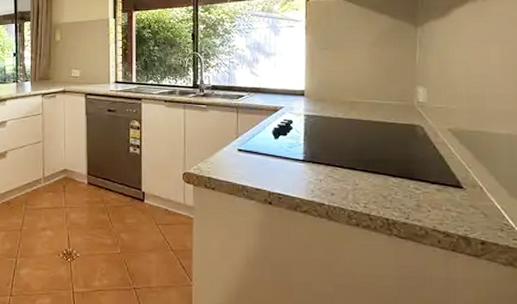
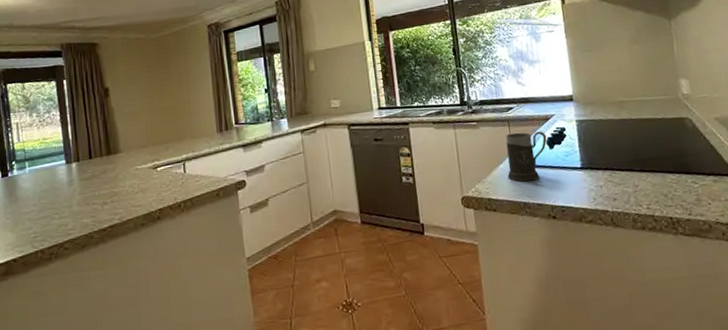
mug: none [230,119,273,166] -> present [506,131,547,181]

